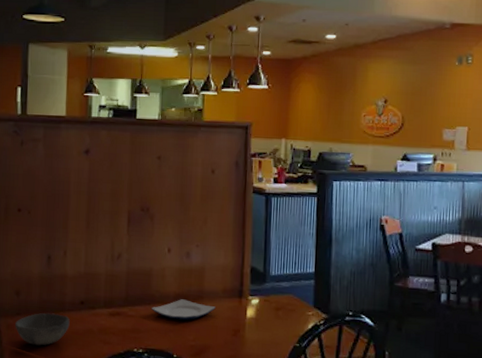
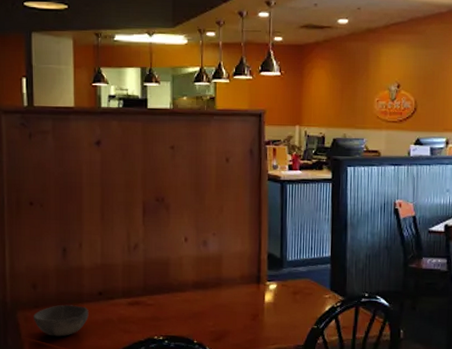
plate: present [152,299,215,321] -> none [170,287,234,307]

